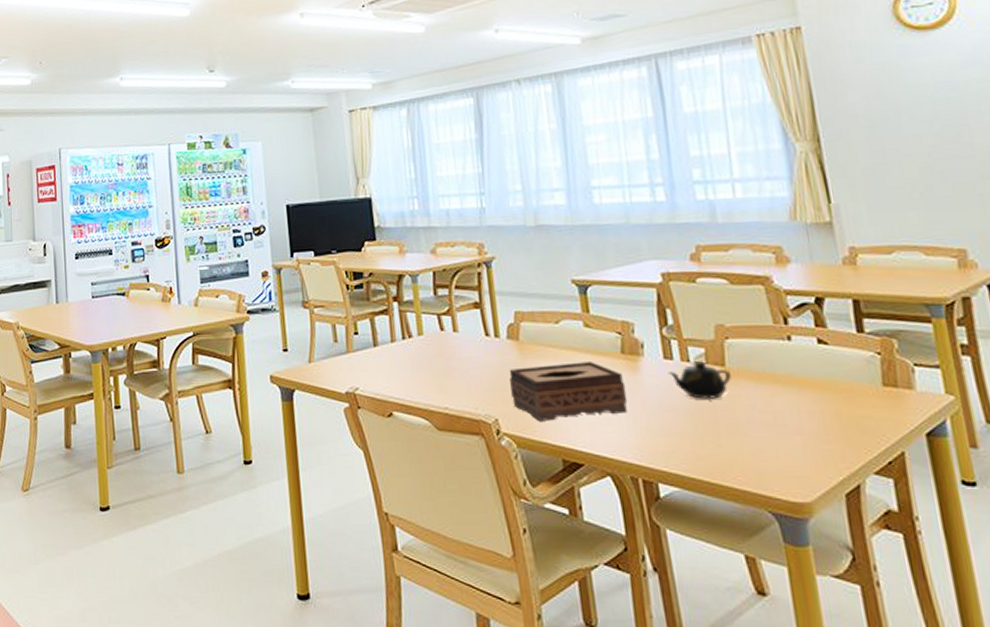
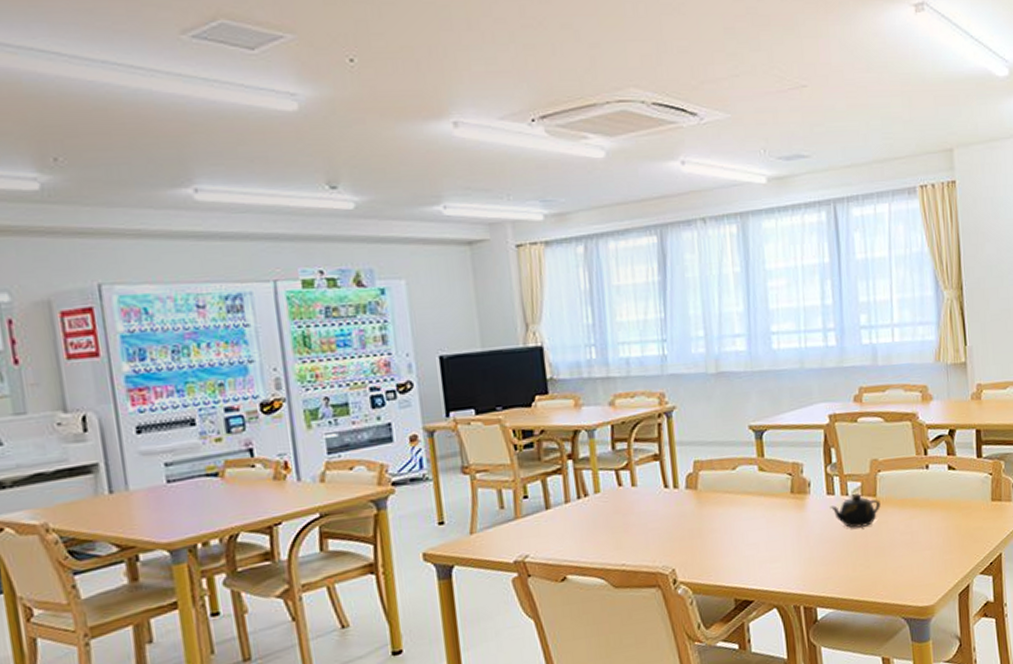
tissue box: present [509,362,628,421] -> none [687,503,794,566]

